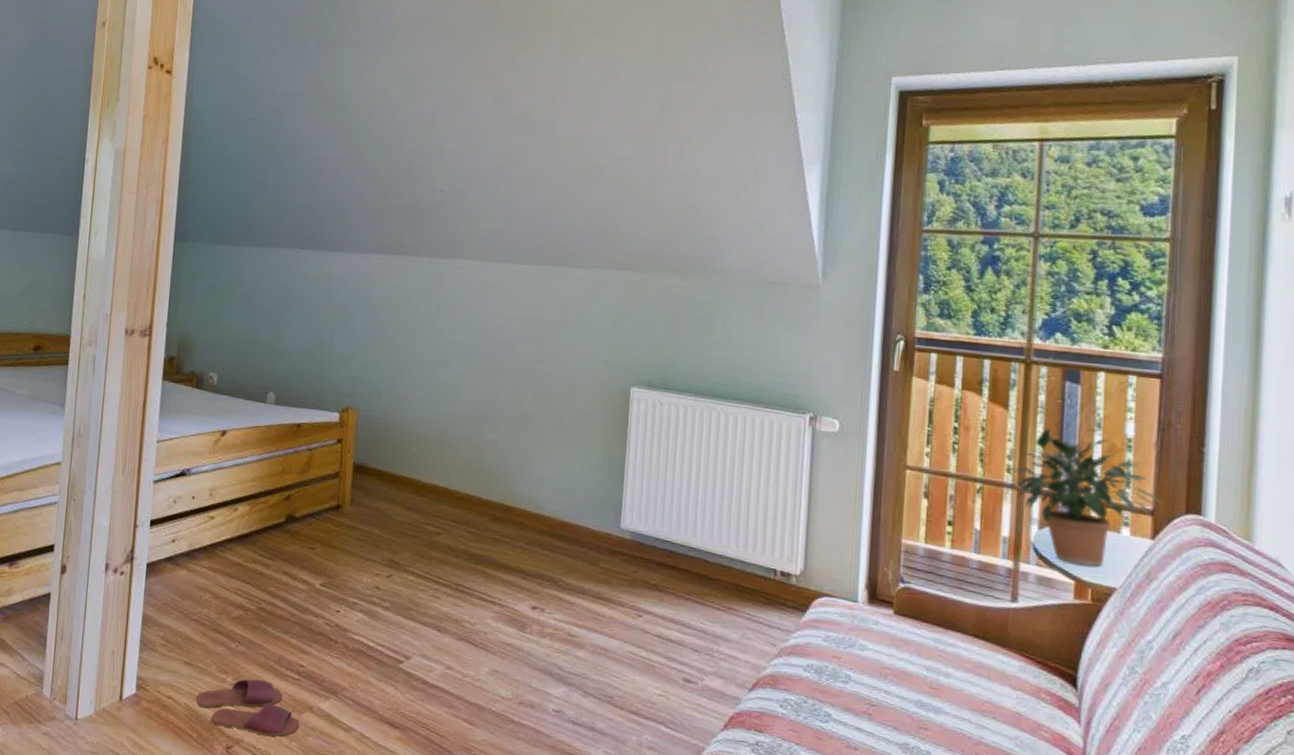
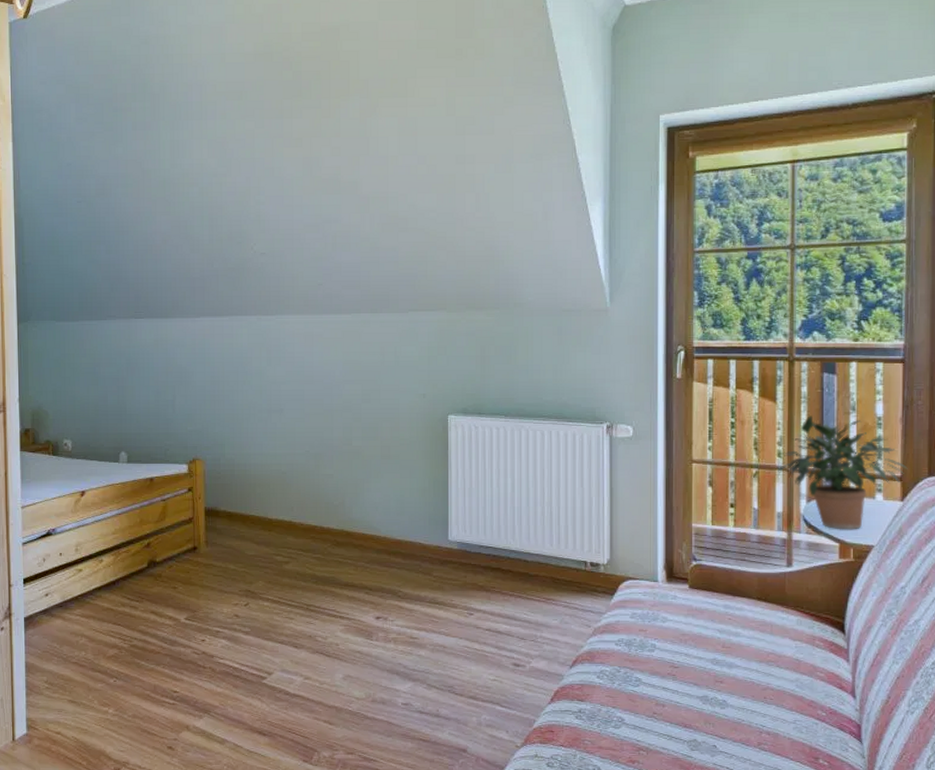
slippers: present [196,679,300,737] -> none [83,708,179,755]

